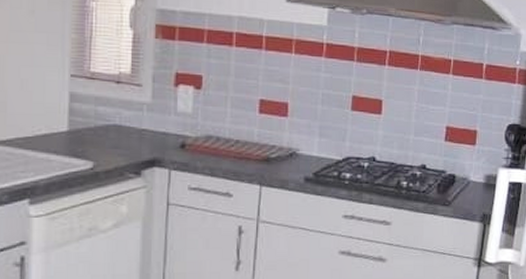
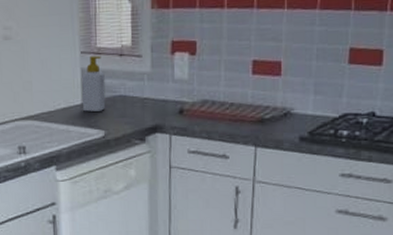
soap bottle: none [68,80,98,142] -> present [82,56,106,113]

